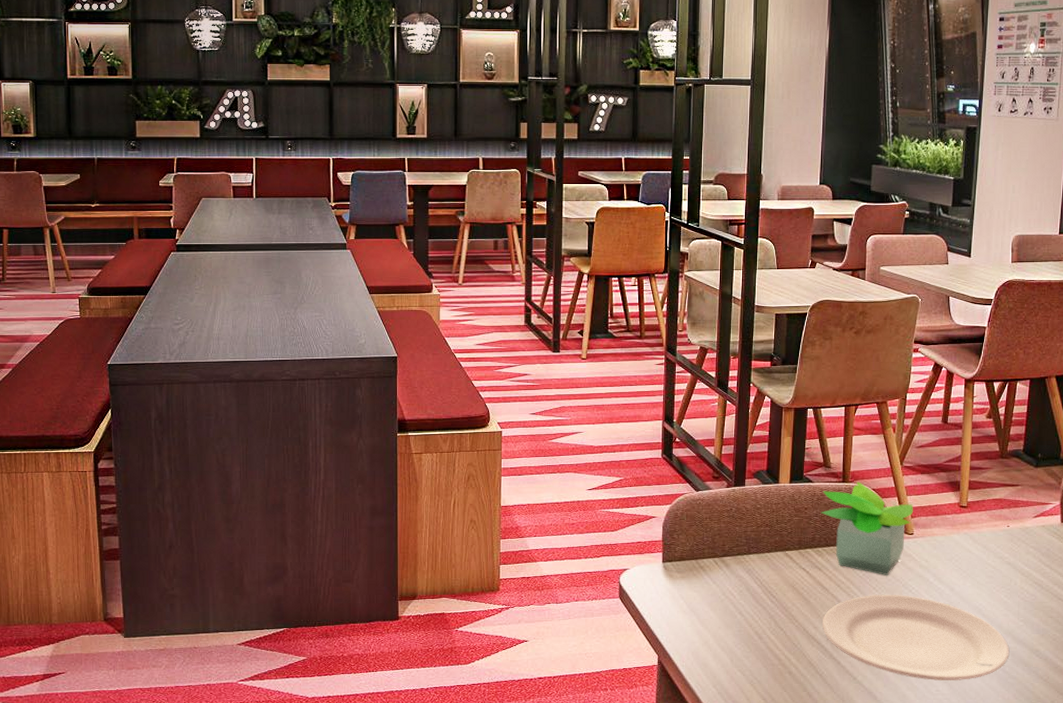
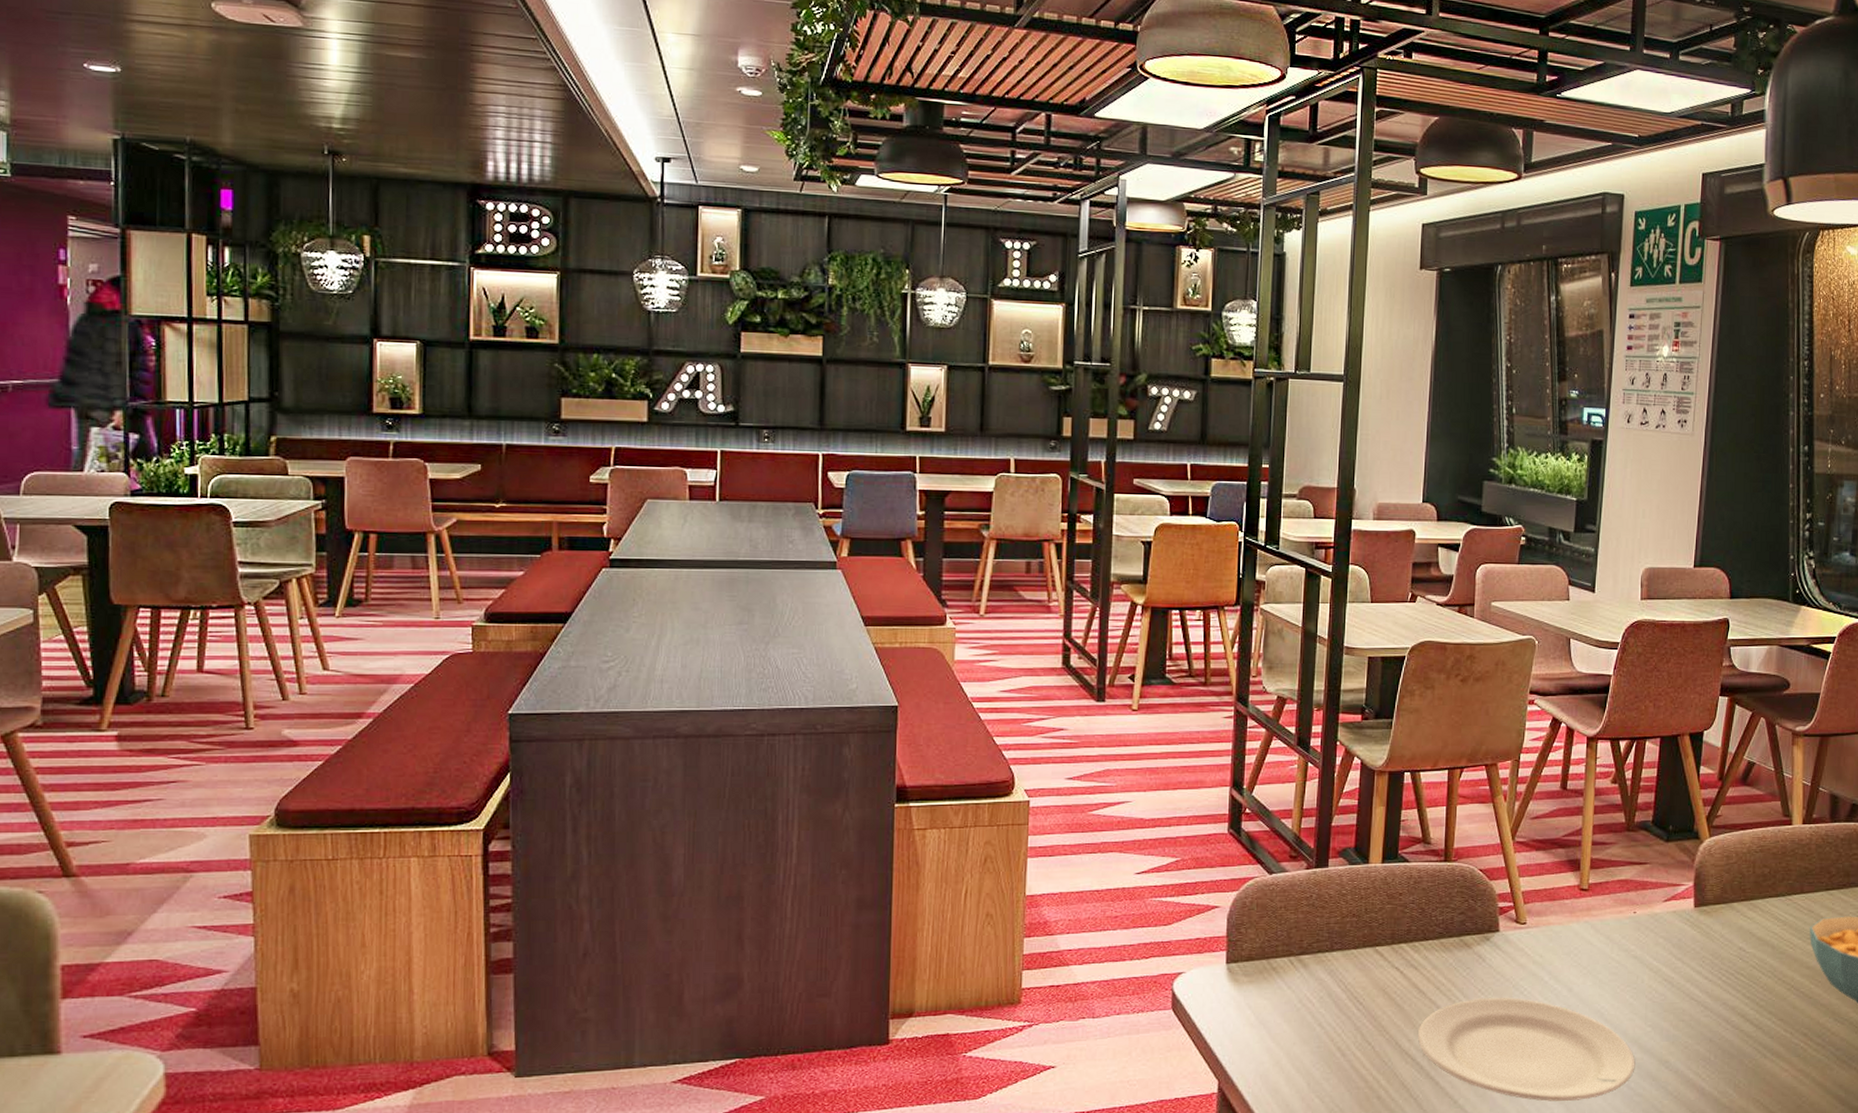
potted plant: present [821,482,914,575] -> none [1418,860,1527,974]

